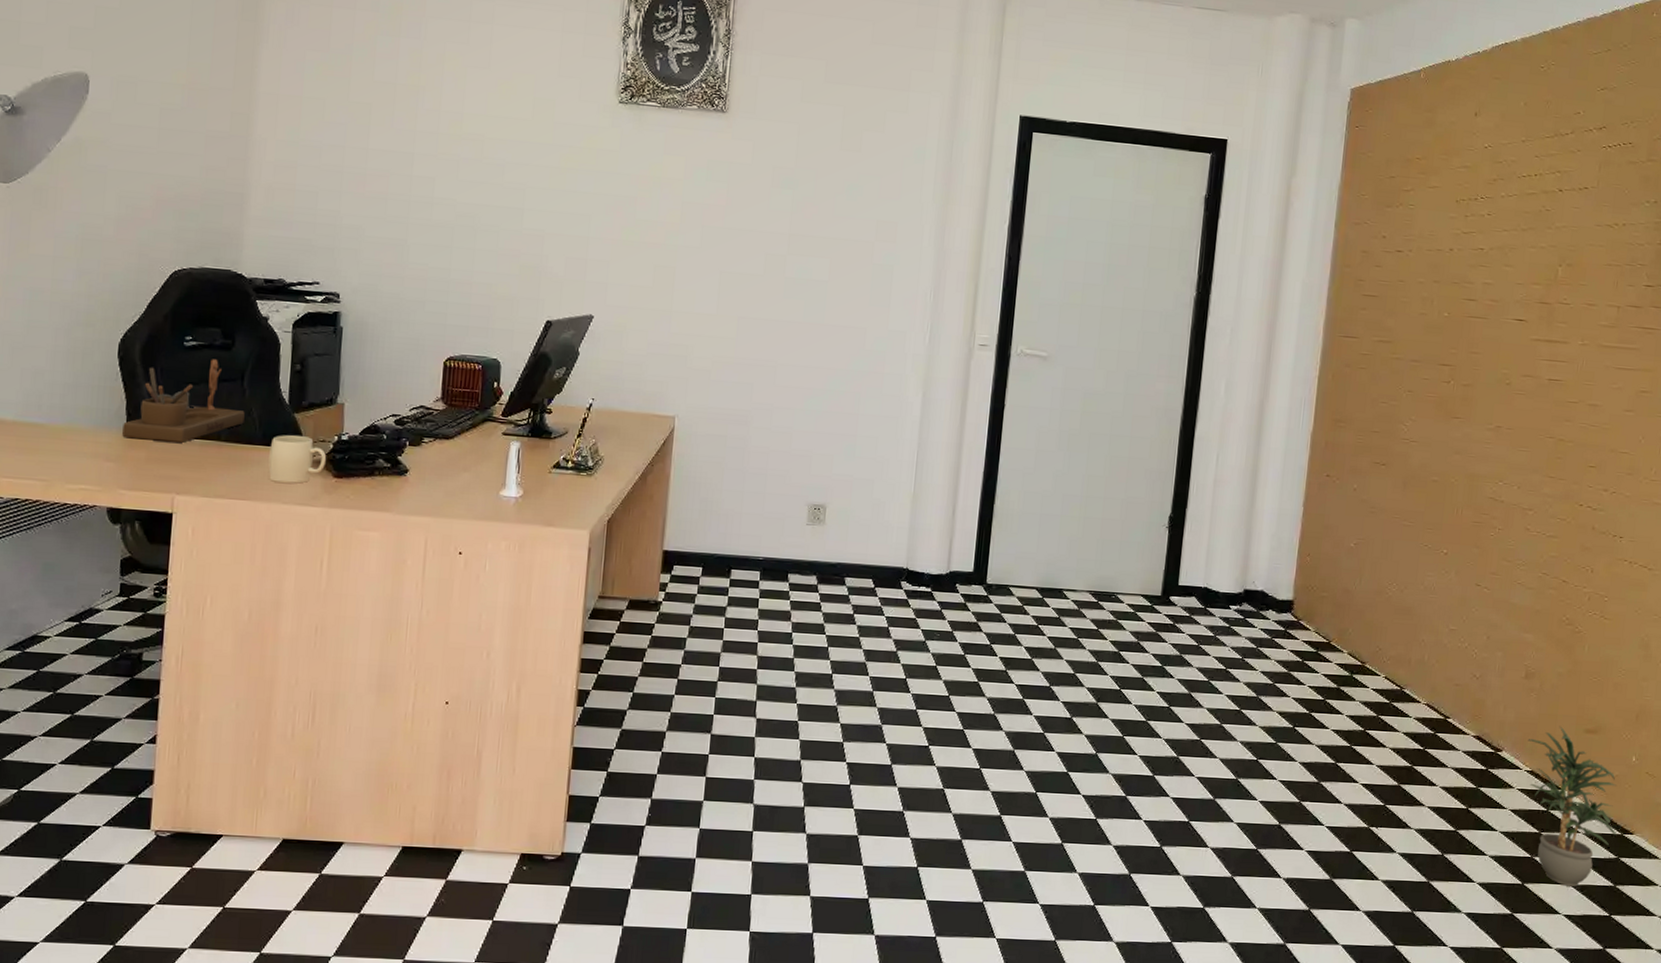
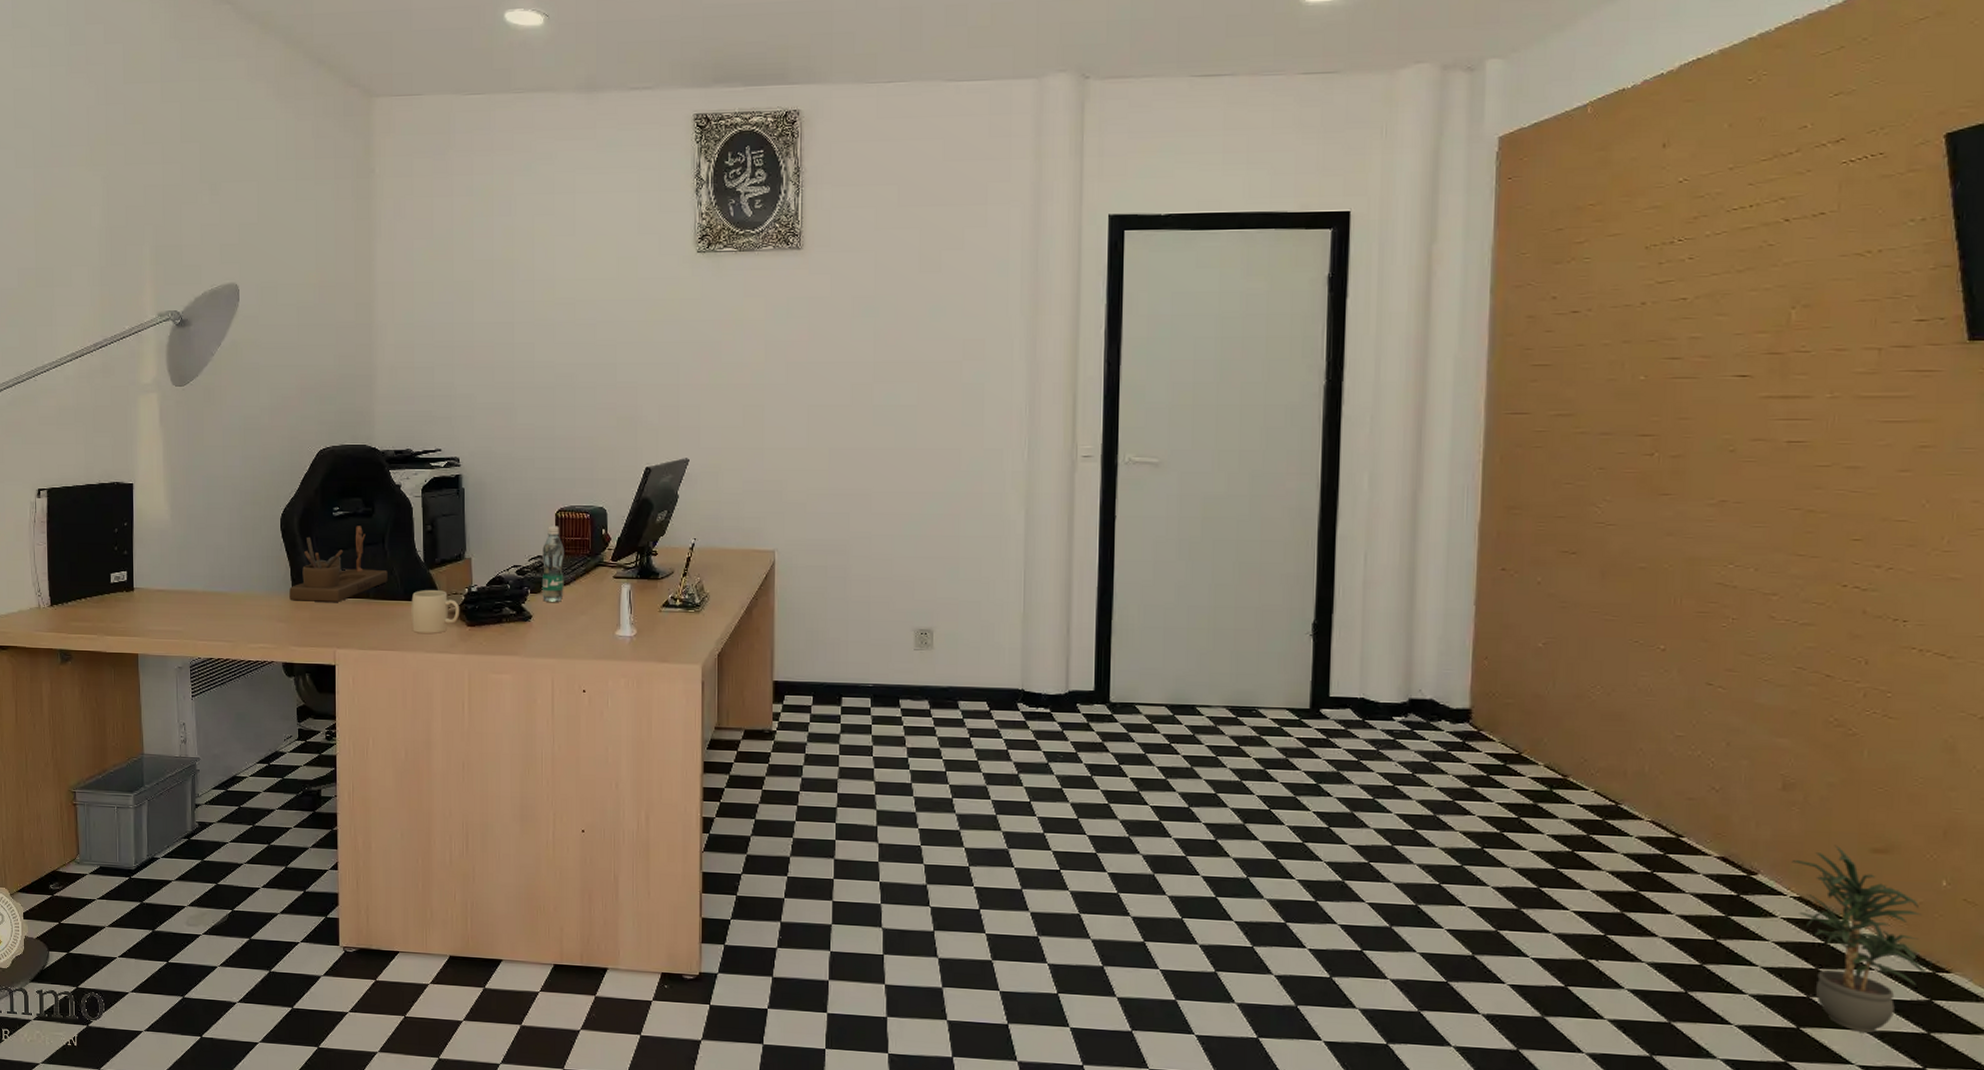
bottle: none [421,374,451,457] -> present [541,526,564,603]

